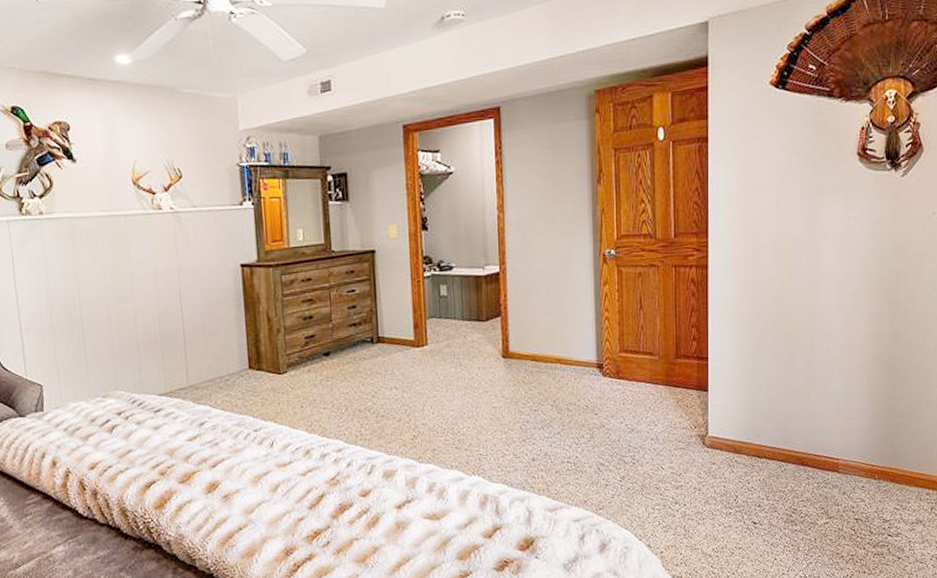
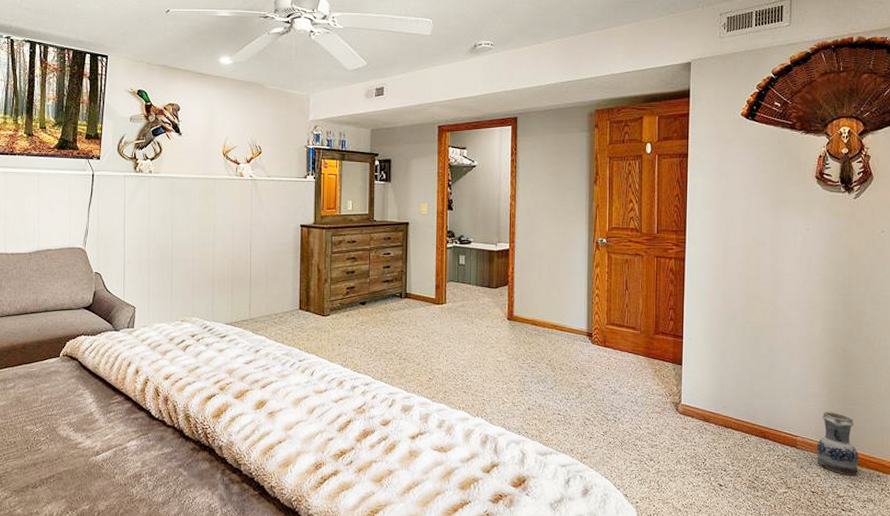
ceramic jug: none [860,427,907,496] -> present [816,411,859,475]

